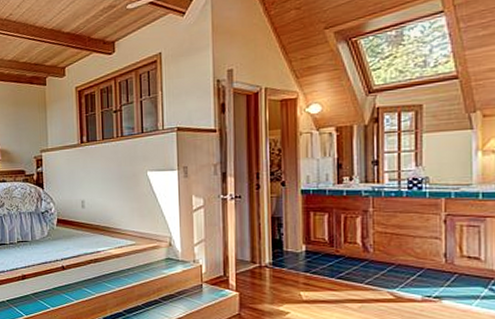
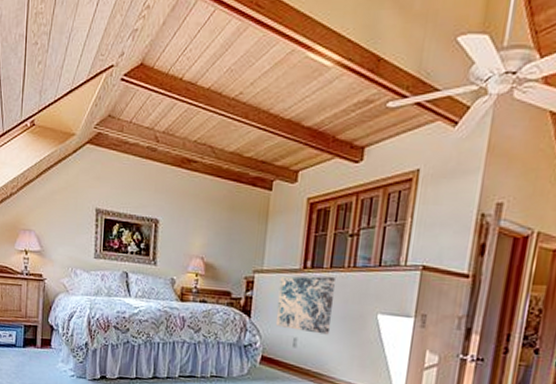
wall art: none [63,147,111,195] -> present [275,276,335,335]

